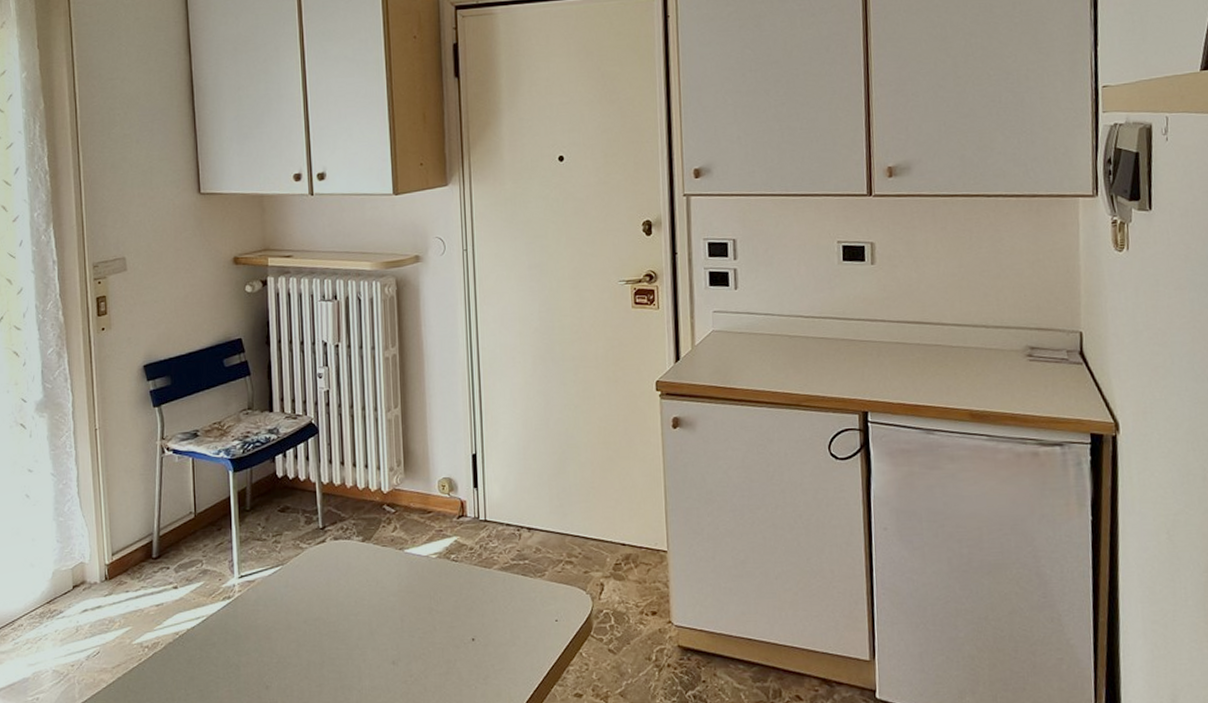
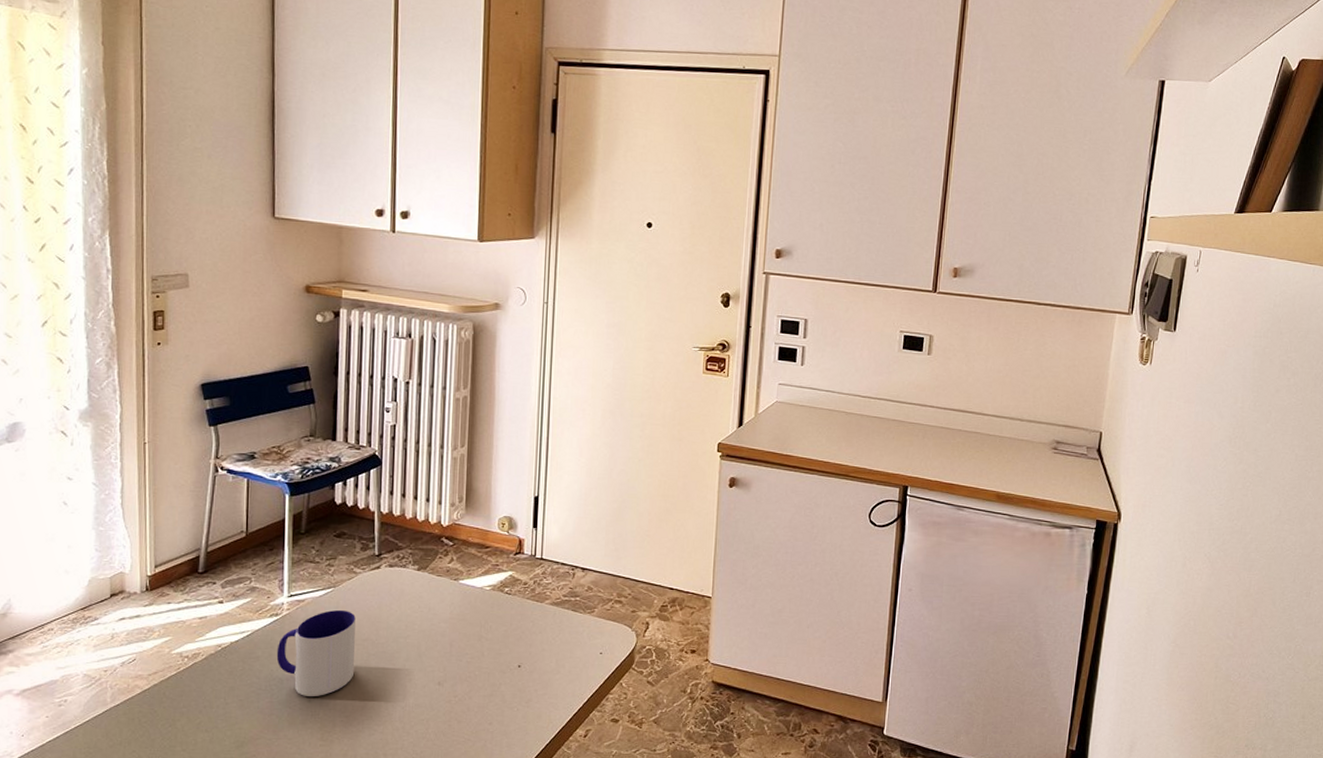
mug: none [231,588,309,683] -> present [276,609,356,696]

